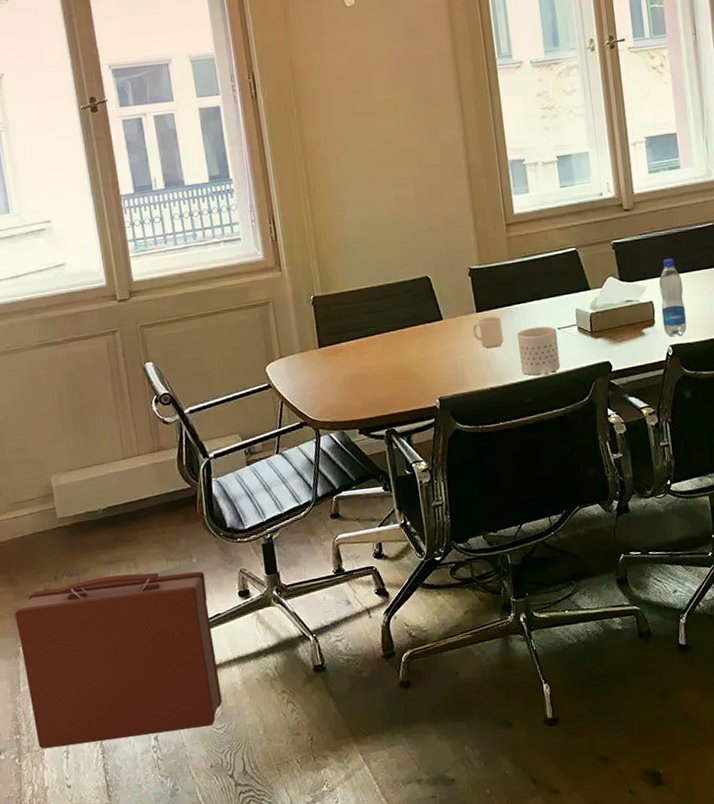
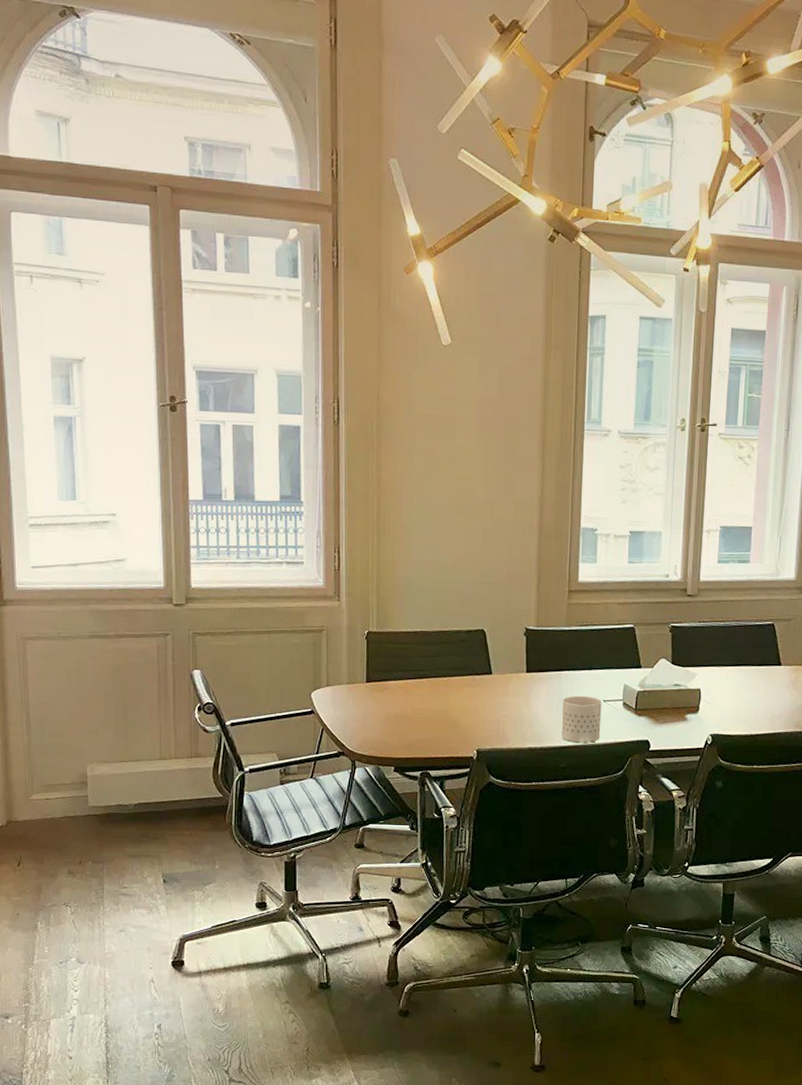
briefcase: present [14,571,222,749] -> none [36,868,227,1023]
cup: present [472,316,504,349] -> none [519,678,549,710]
bottle: present [659,259,687,337] -> none [706,650,733,727]

